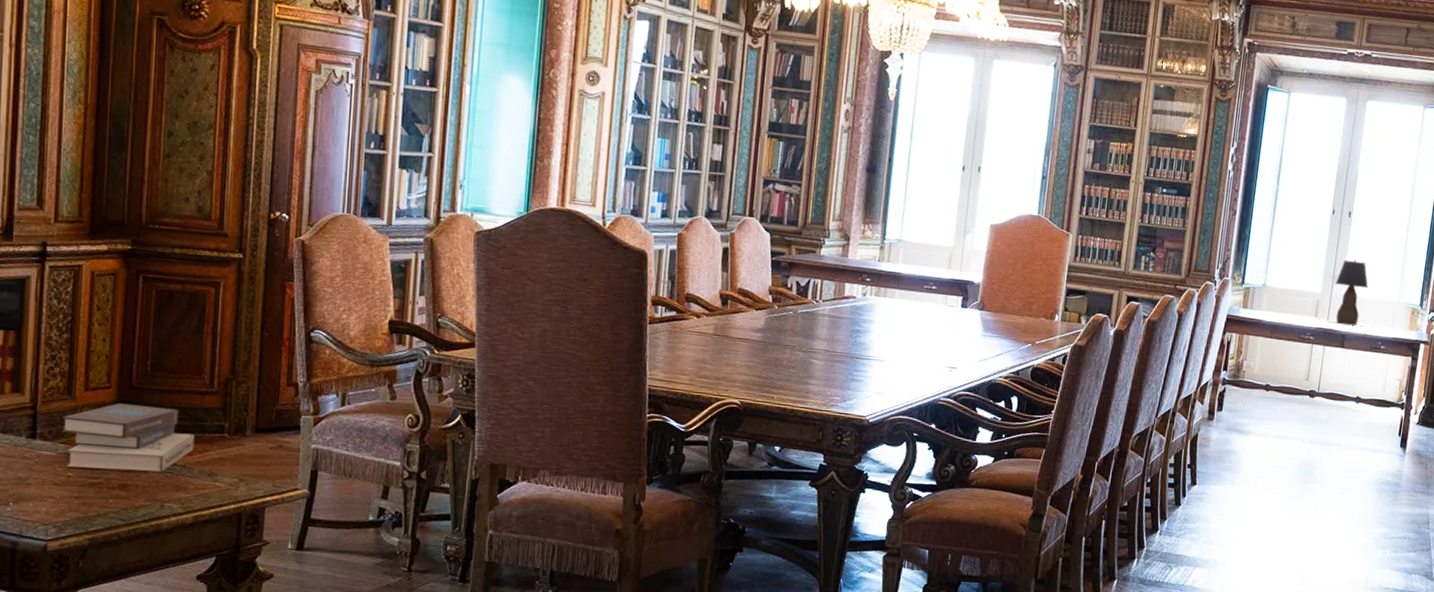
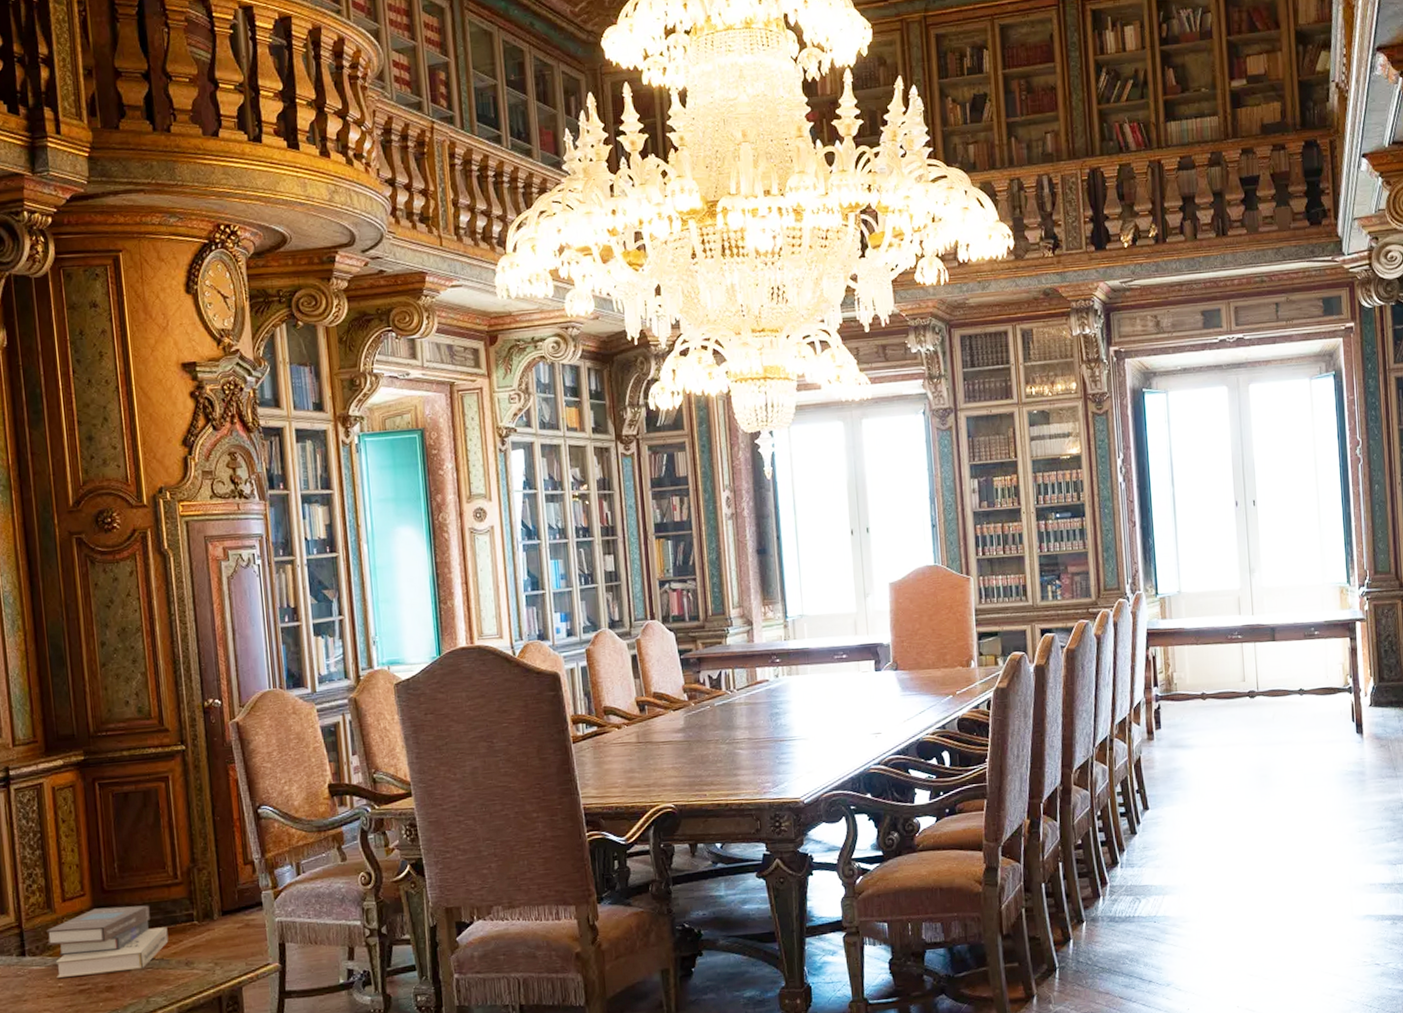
table lamp: present [1335,259,1369,326] -> none [1253,548,1289,618]

